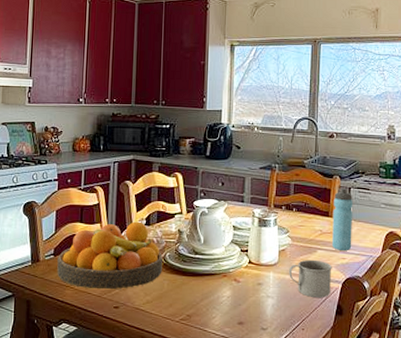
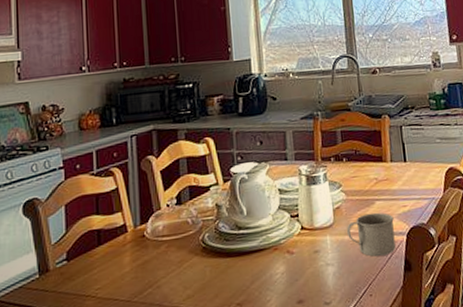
fruit bowl: present [57,221,163,290] -> none [72,202,202,295]
water bottle: present [332,188,354,251] -> none [385,128,412,198]

